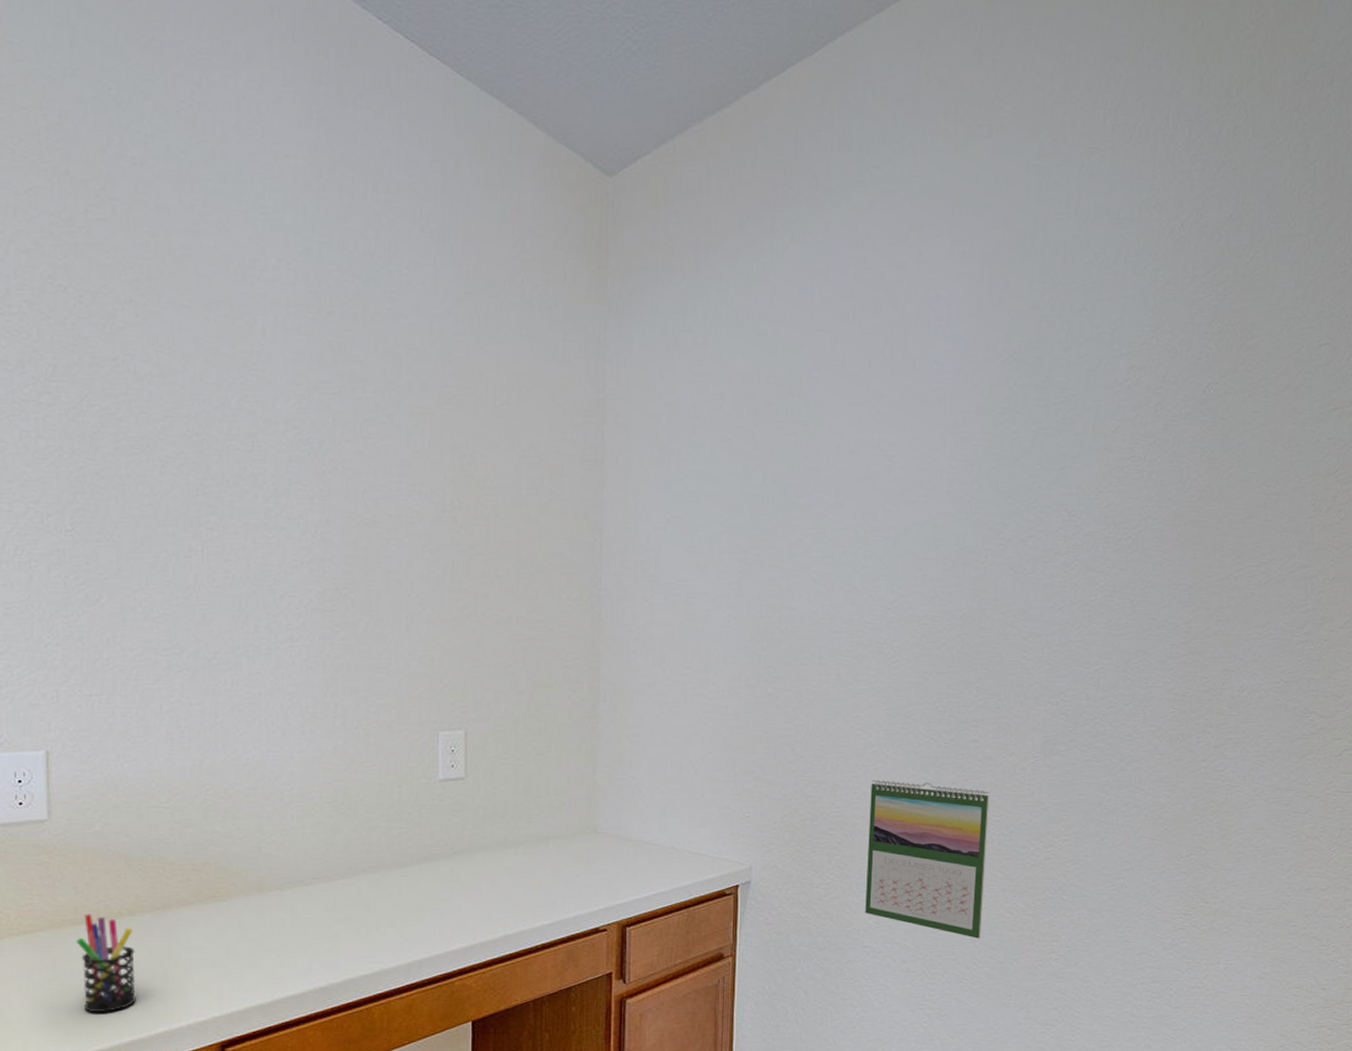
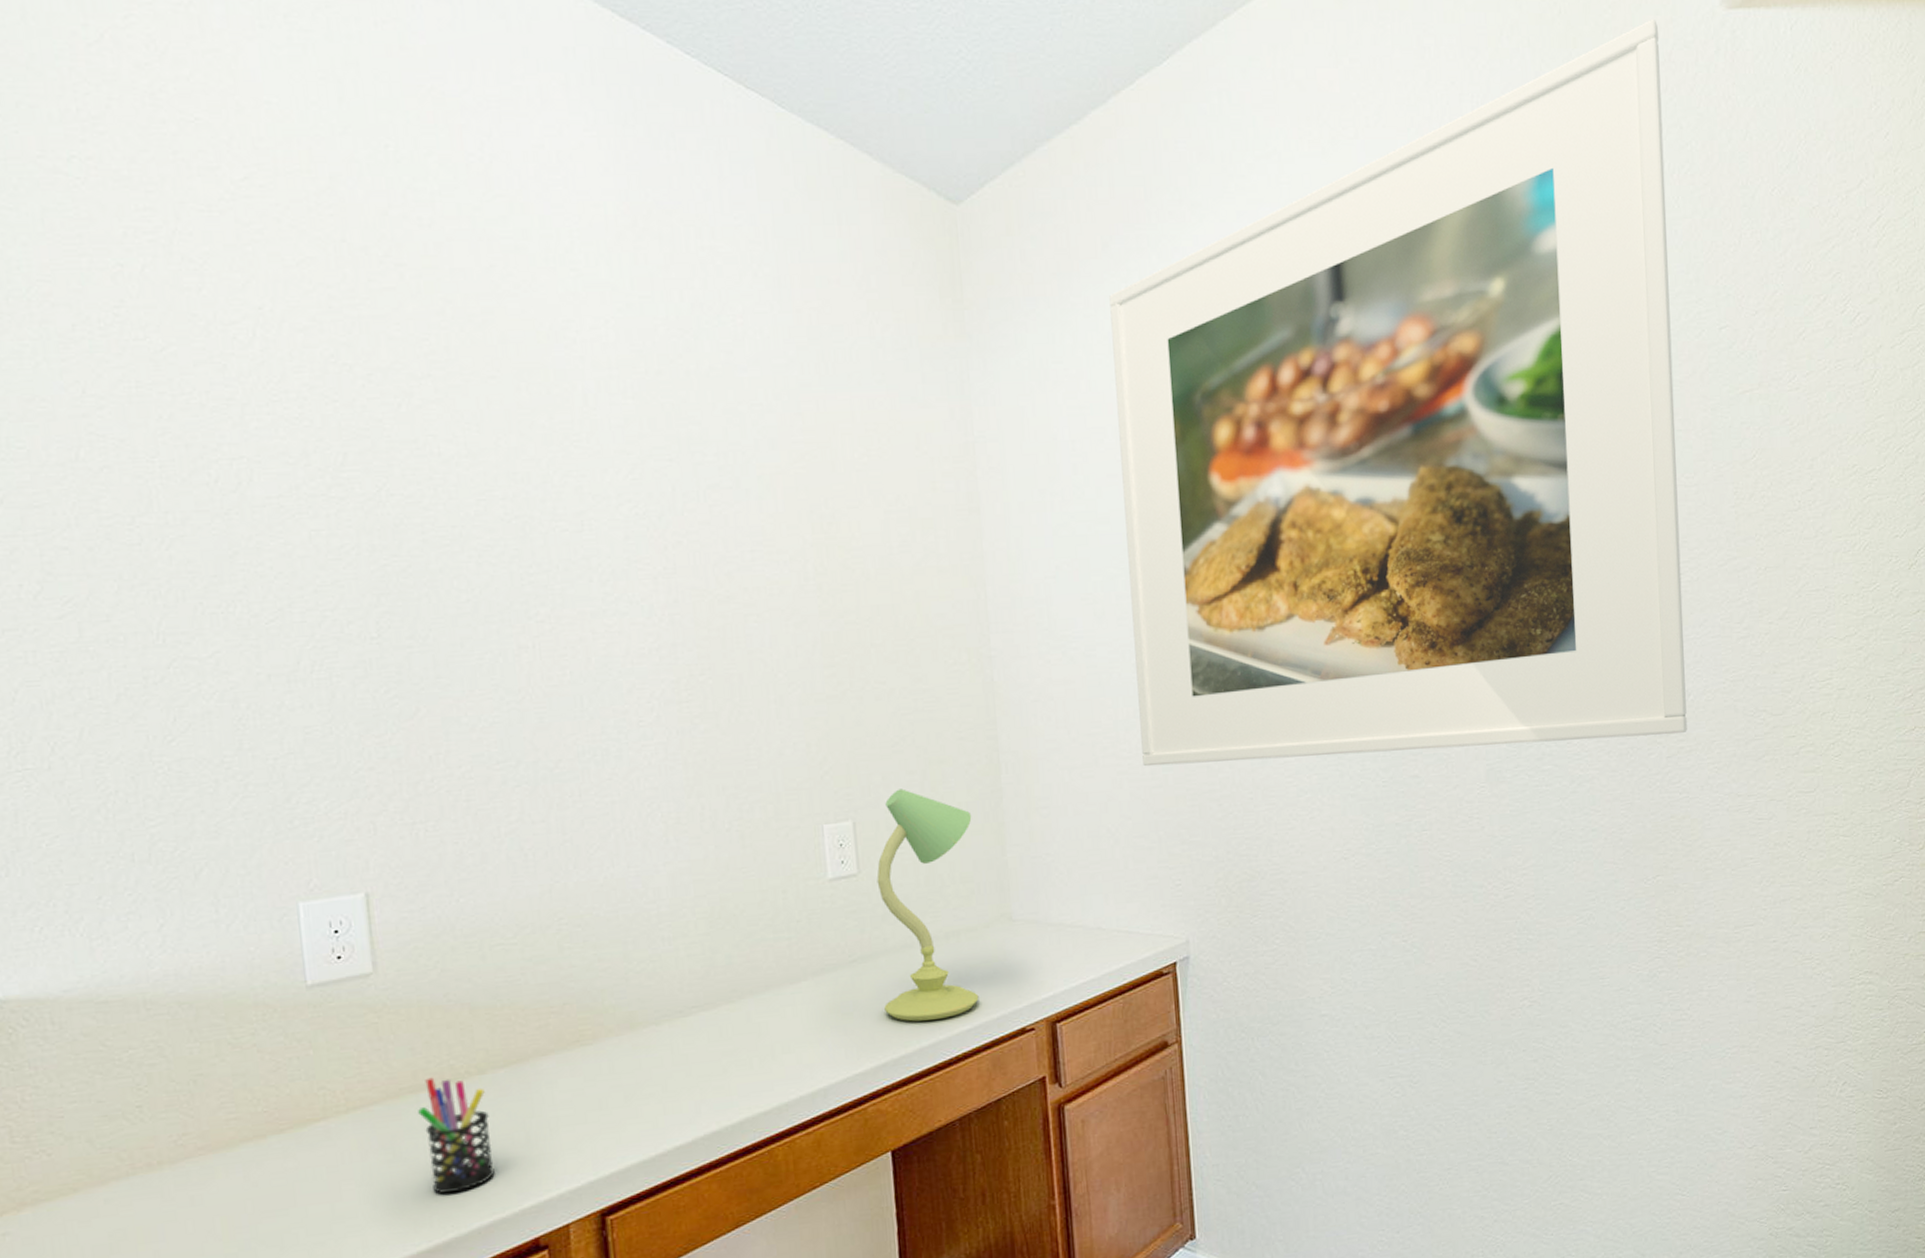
table lamp: none [477,706,570,912] -> present [876,788,979,1022]
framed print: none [727,37,1298,726] -> present [1109,18,1687,767]
calendar: present [865,780,990,939] -> none [1309,826,1446,993]

